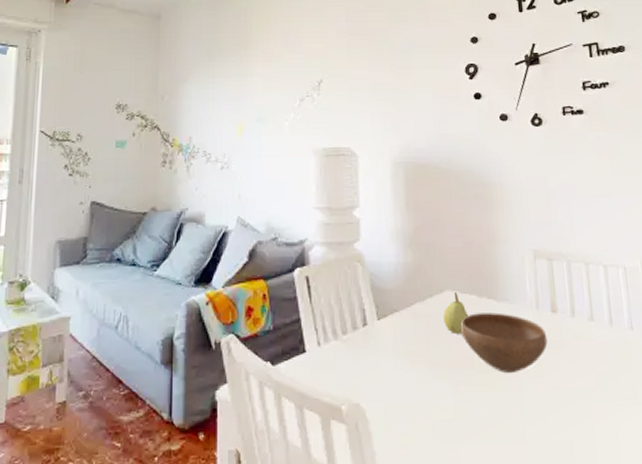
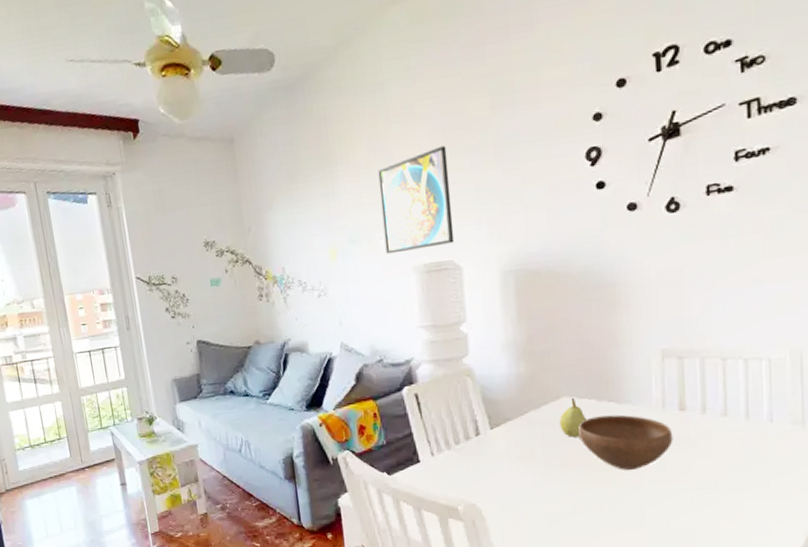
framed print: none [288,46,352,135] -> present [378,145,455,255]

